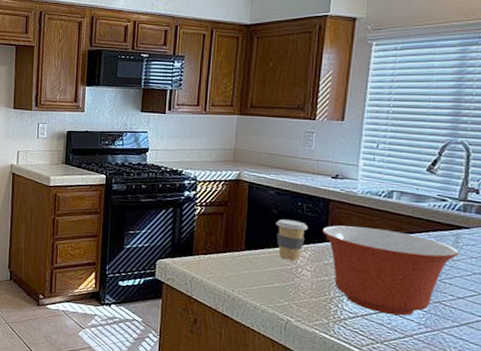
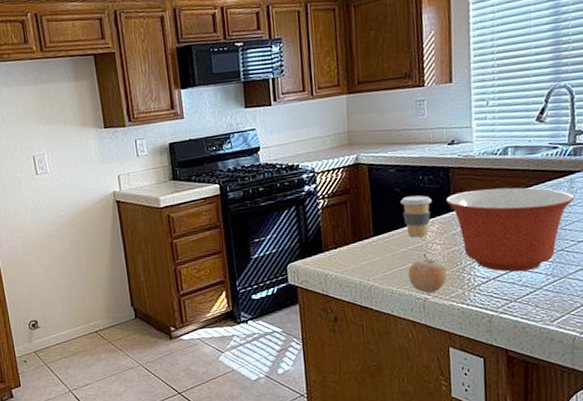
fruit: none [273,277,313,317] -> present [408,253,447,294]

